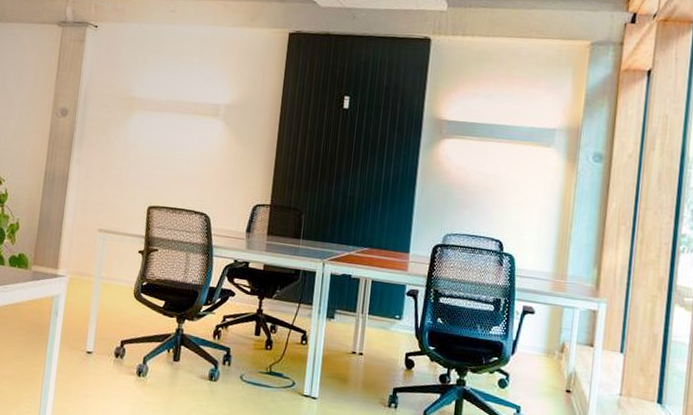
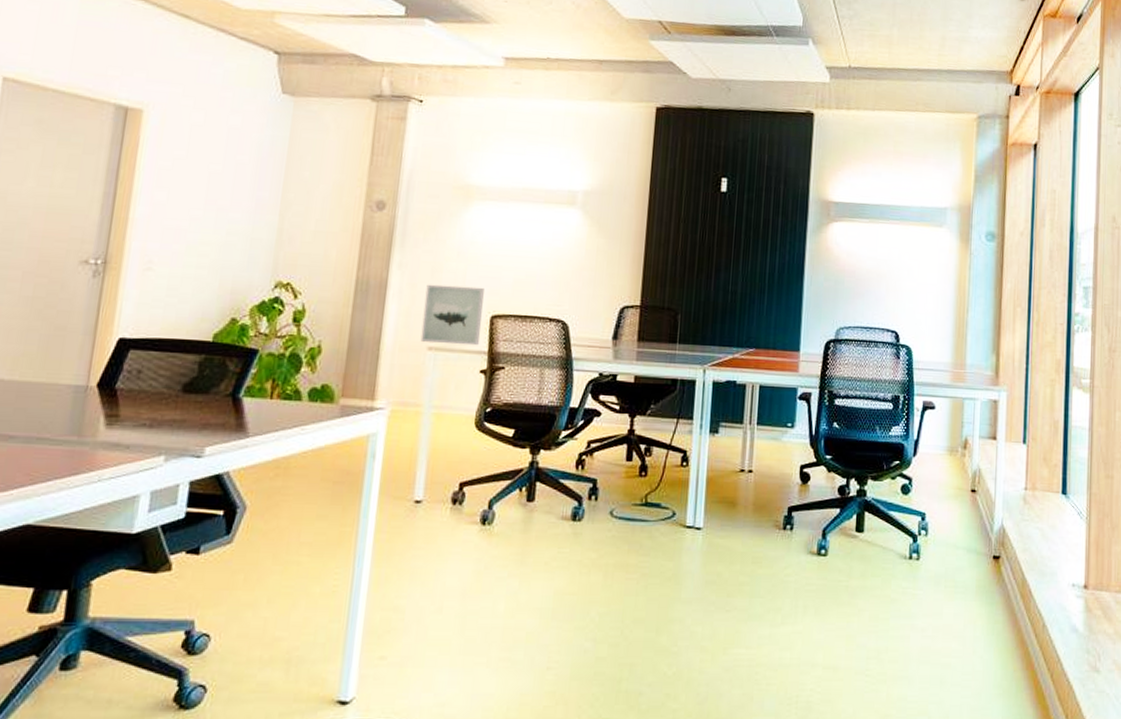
wall art: none [93,178,143,231] -> present [420,284,484,346]

